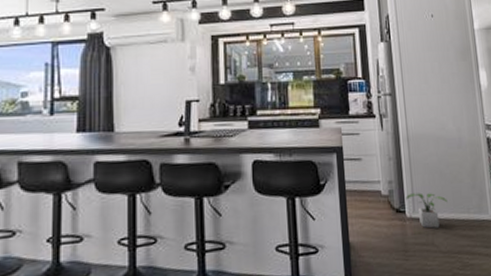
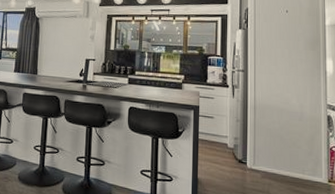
potted plant: present [406,192,448,229] -> none [248,150,285,181]

